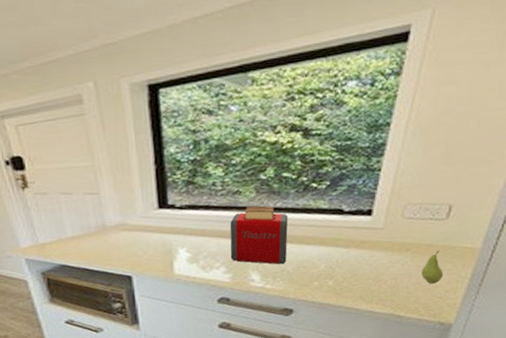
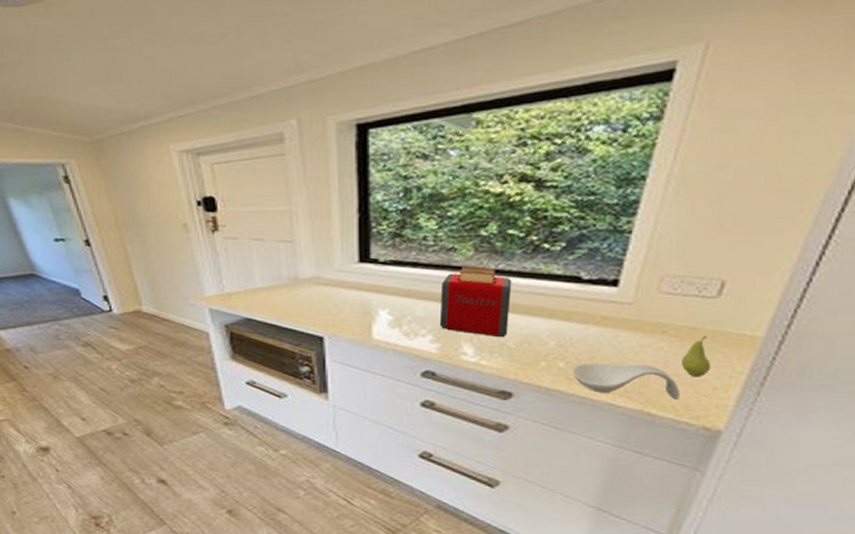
spoon rest: none [339,277,421,303] -> present [572,364,679,400]

